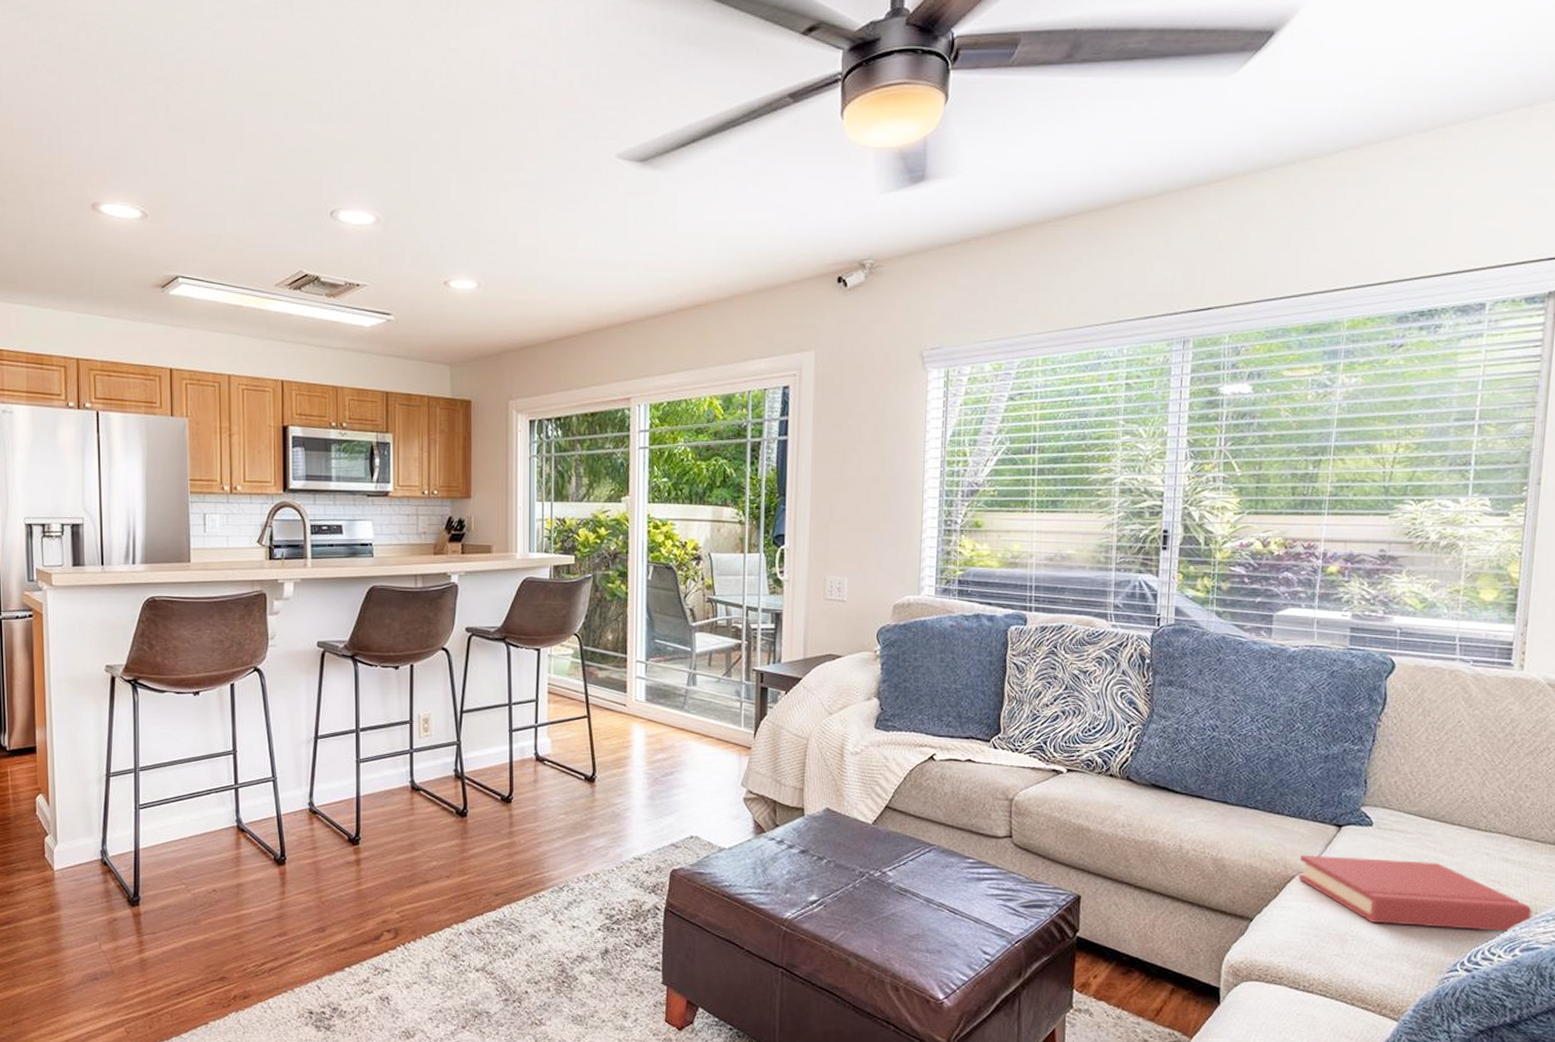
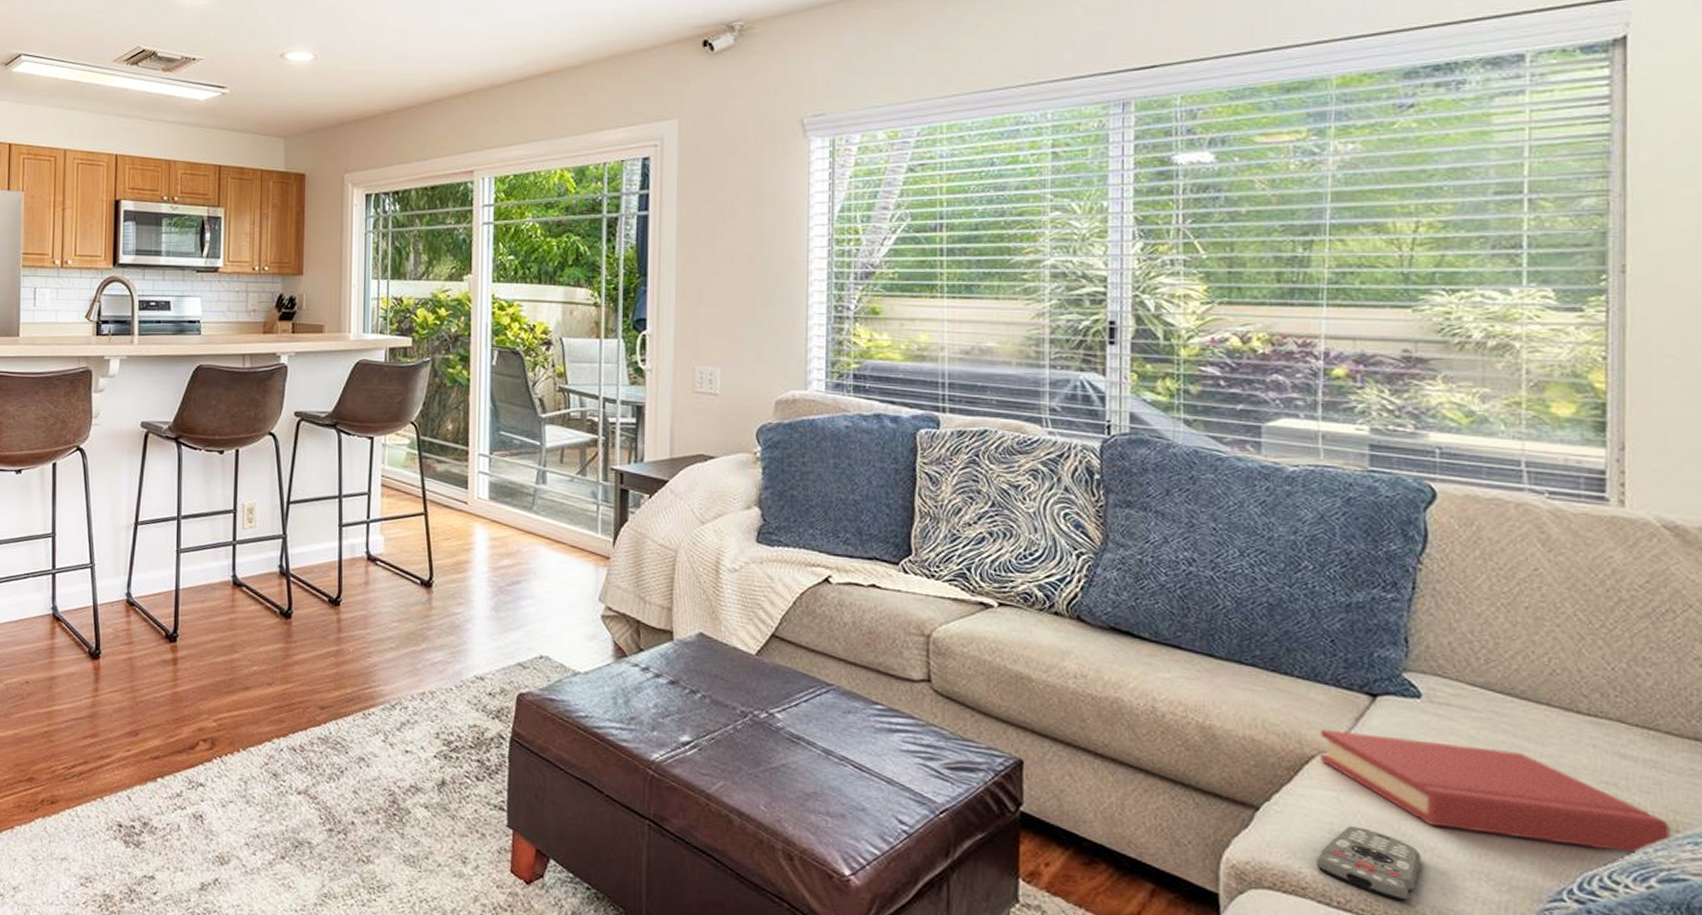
remote control: none [1290,928,1364,982] -> present [1316,826,1421,902]

